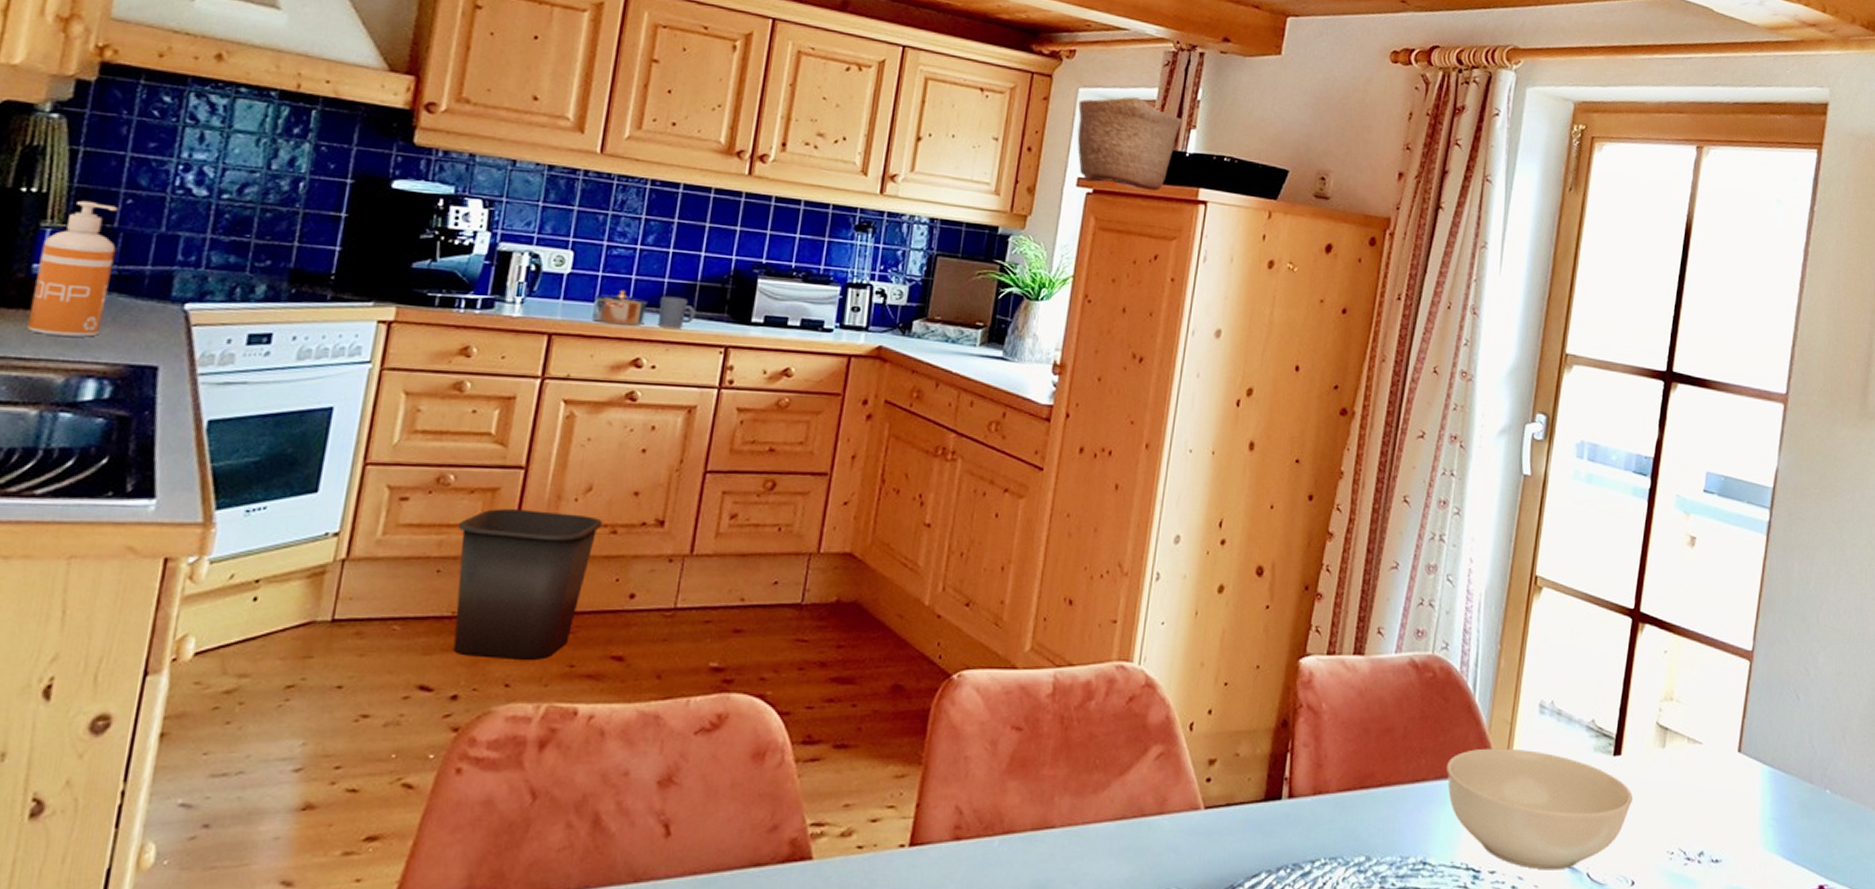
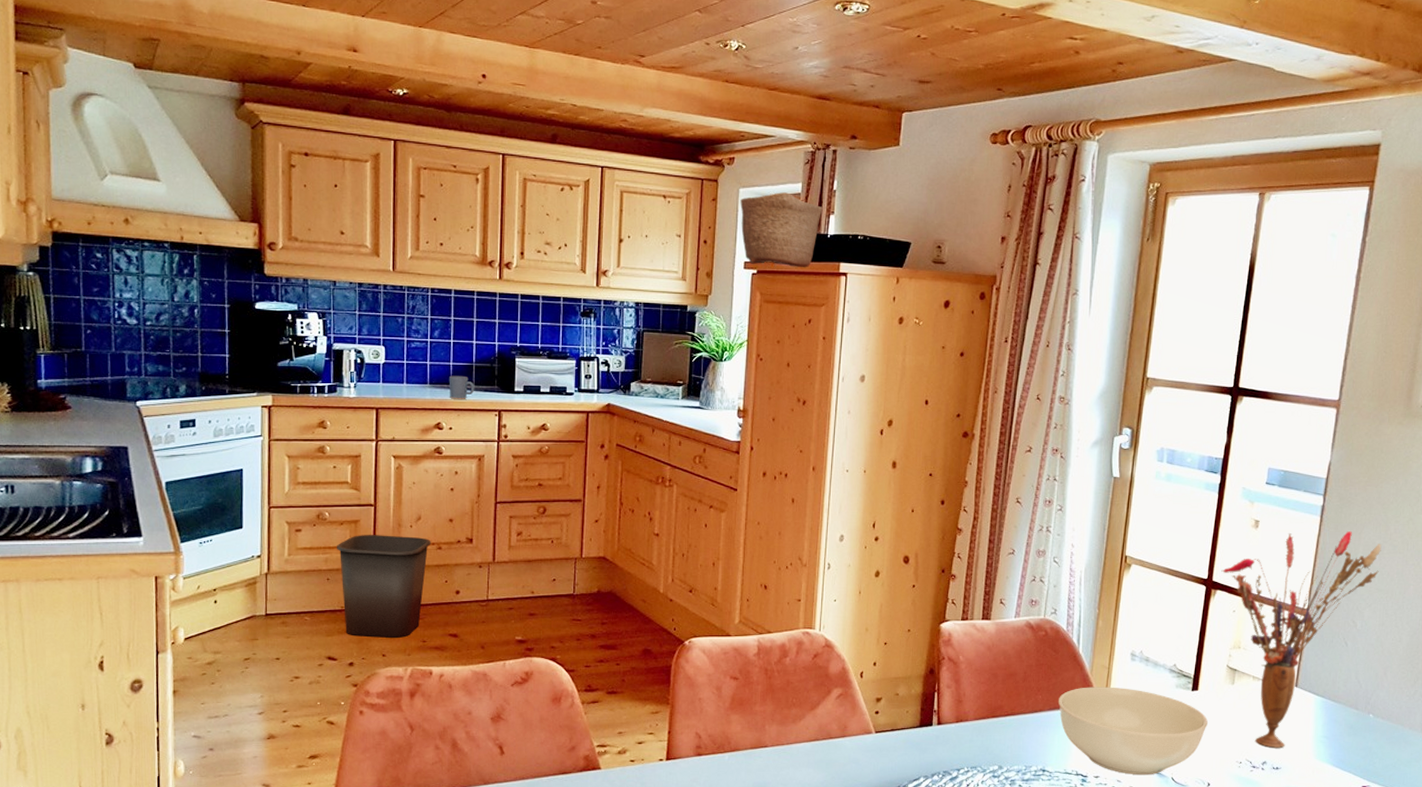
soap dispenser: present [26,200,119,337] -> none [41,333,88,430]
cooking pot: present [592,289,649,327] -> none [404,373,441,400]
bouquet: none [1651,554,1837,833] -> present [1221,531,1382,748]

